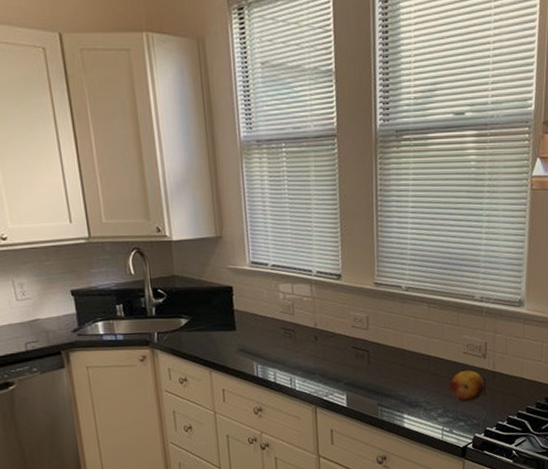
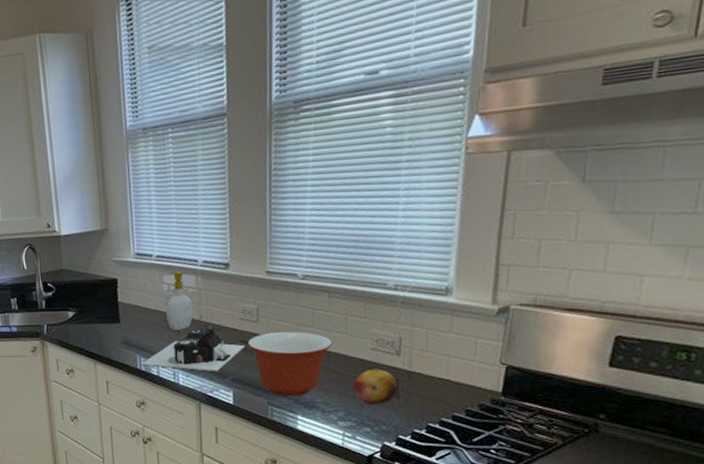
architectural model: none [258,332,356,377] -> present [141,325,245,372]
soap bottle: none [282,280,309,338] -> present [166,271,194,331]
mixing bowl: none [359,338,432,398] -> present [247,331,333,397]

